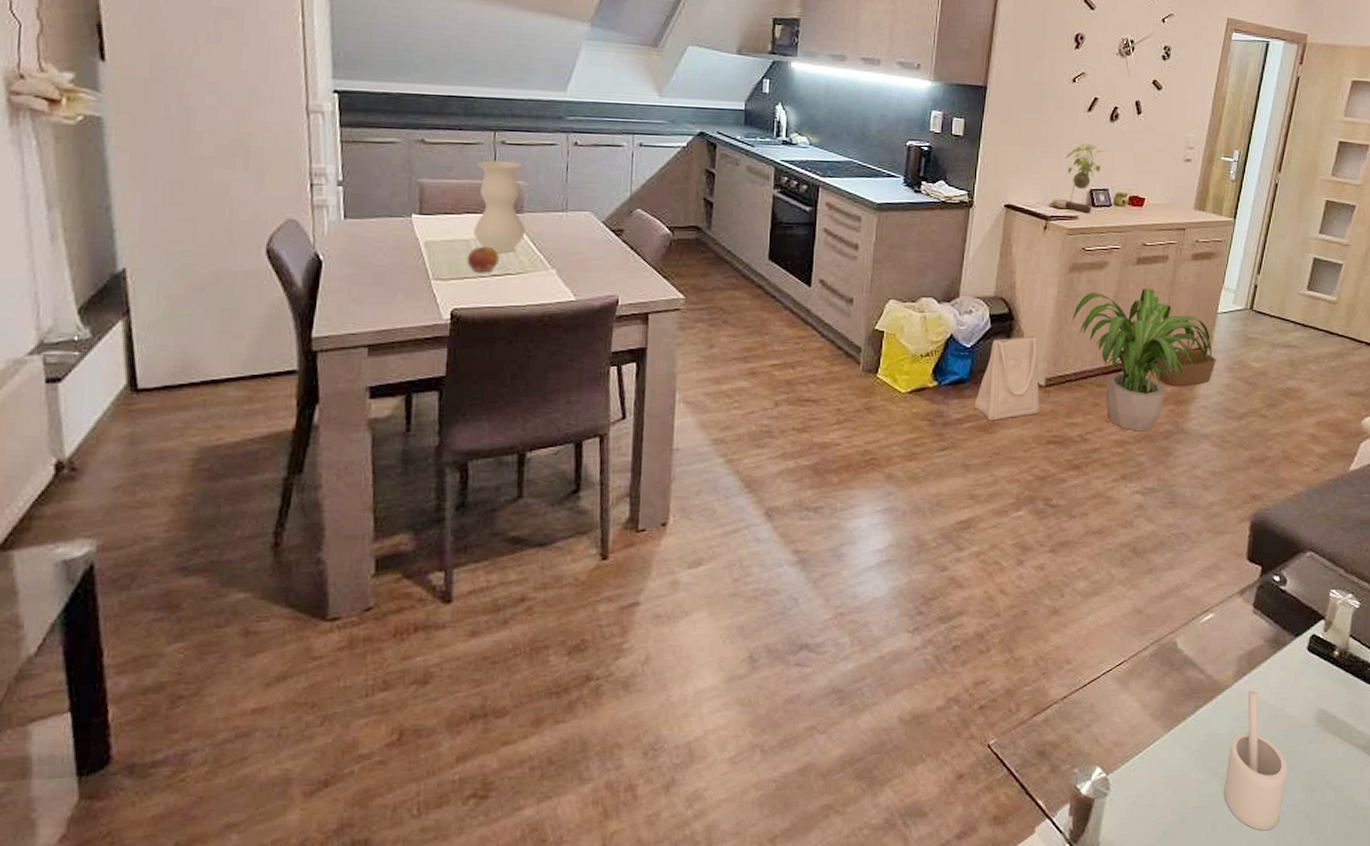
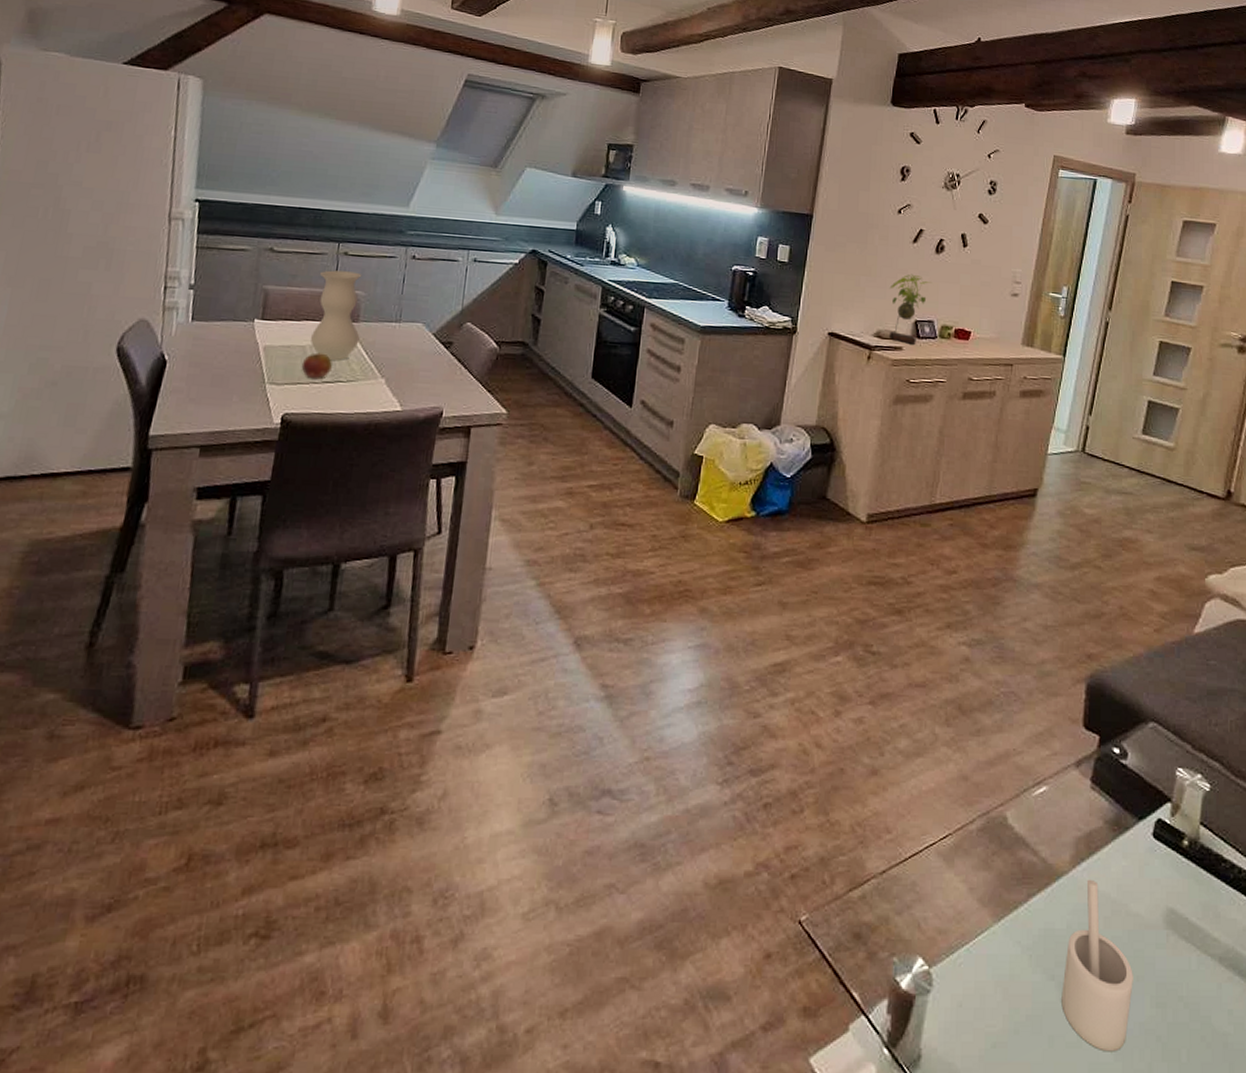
shopping bag: present [974,335,1040,421] -> none [792,468,861,557]
potted plant: present [1072,289,1211,432] -> none [896,425,1041,577]
basket: present [1157,327,1216,386] -> none [984,467,1047,530]

